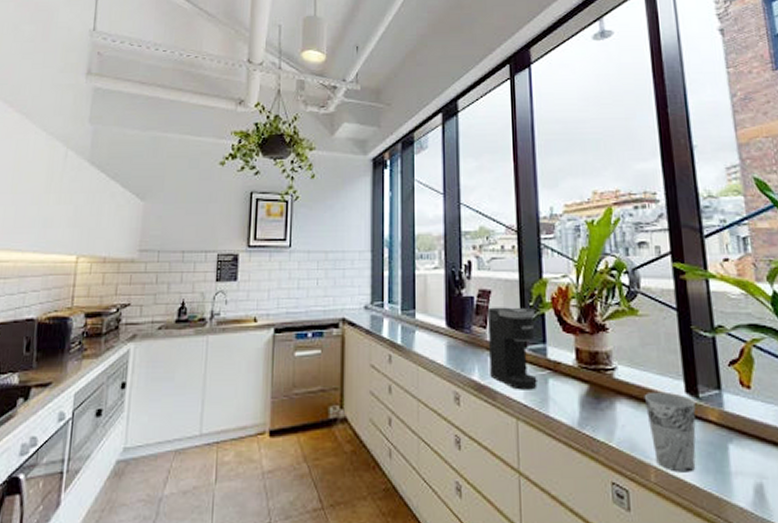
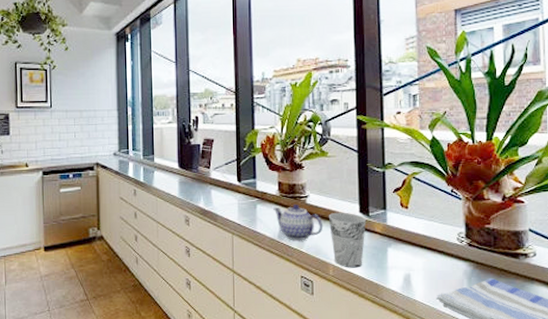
coffee maker: present [487,307,537,390] -> none [210,152,248,213]
teapot: none [570,378,639,430] -> present [273,204,323,240]

